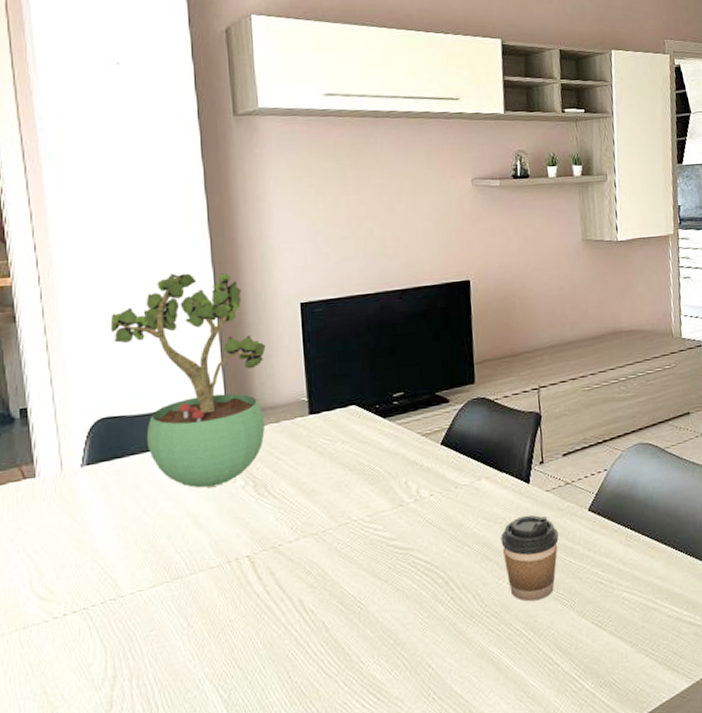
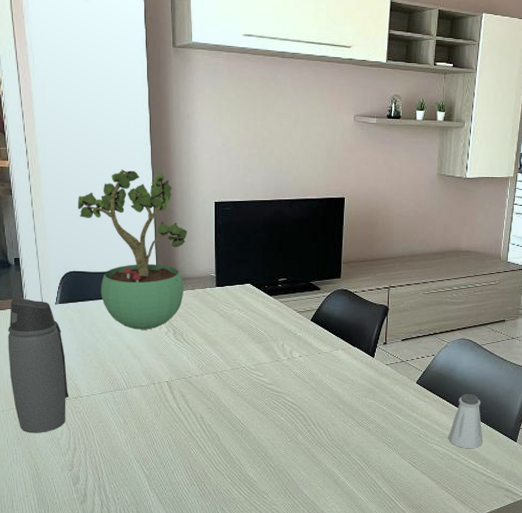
water bottle: none [10,464,105,664] -> present [7,298,69,433]
coffee cup: present [500,514,559,602] -> none [348,380,391,442]
saltshaker: none [639,515,685,592] -> present [448,394,483,449]

